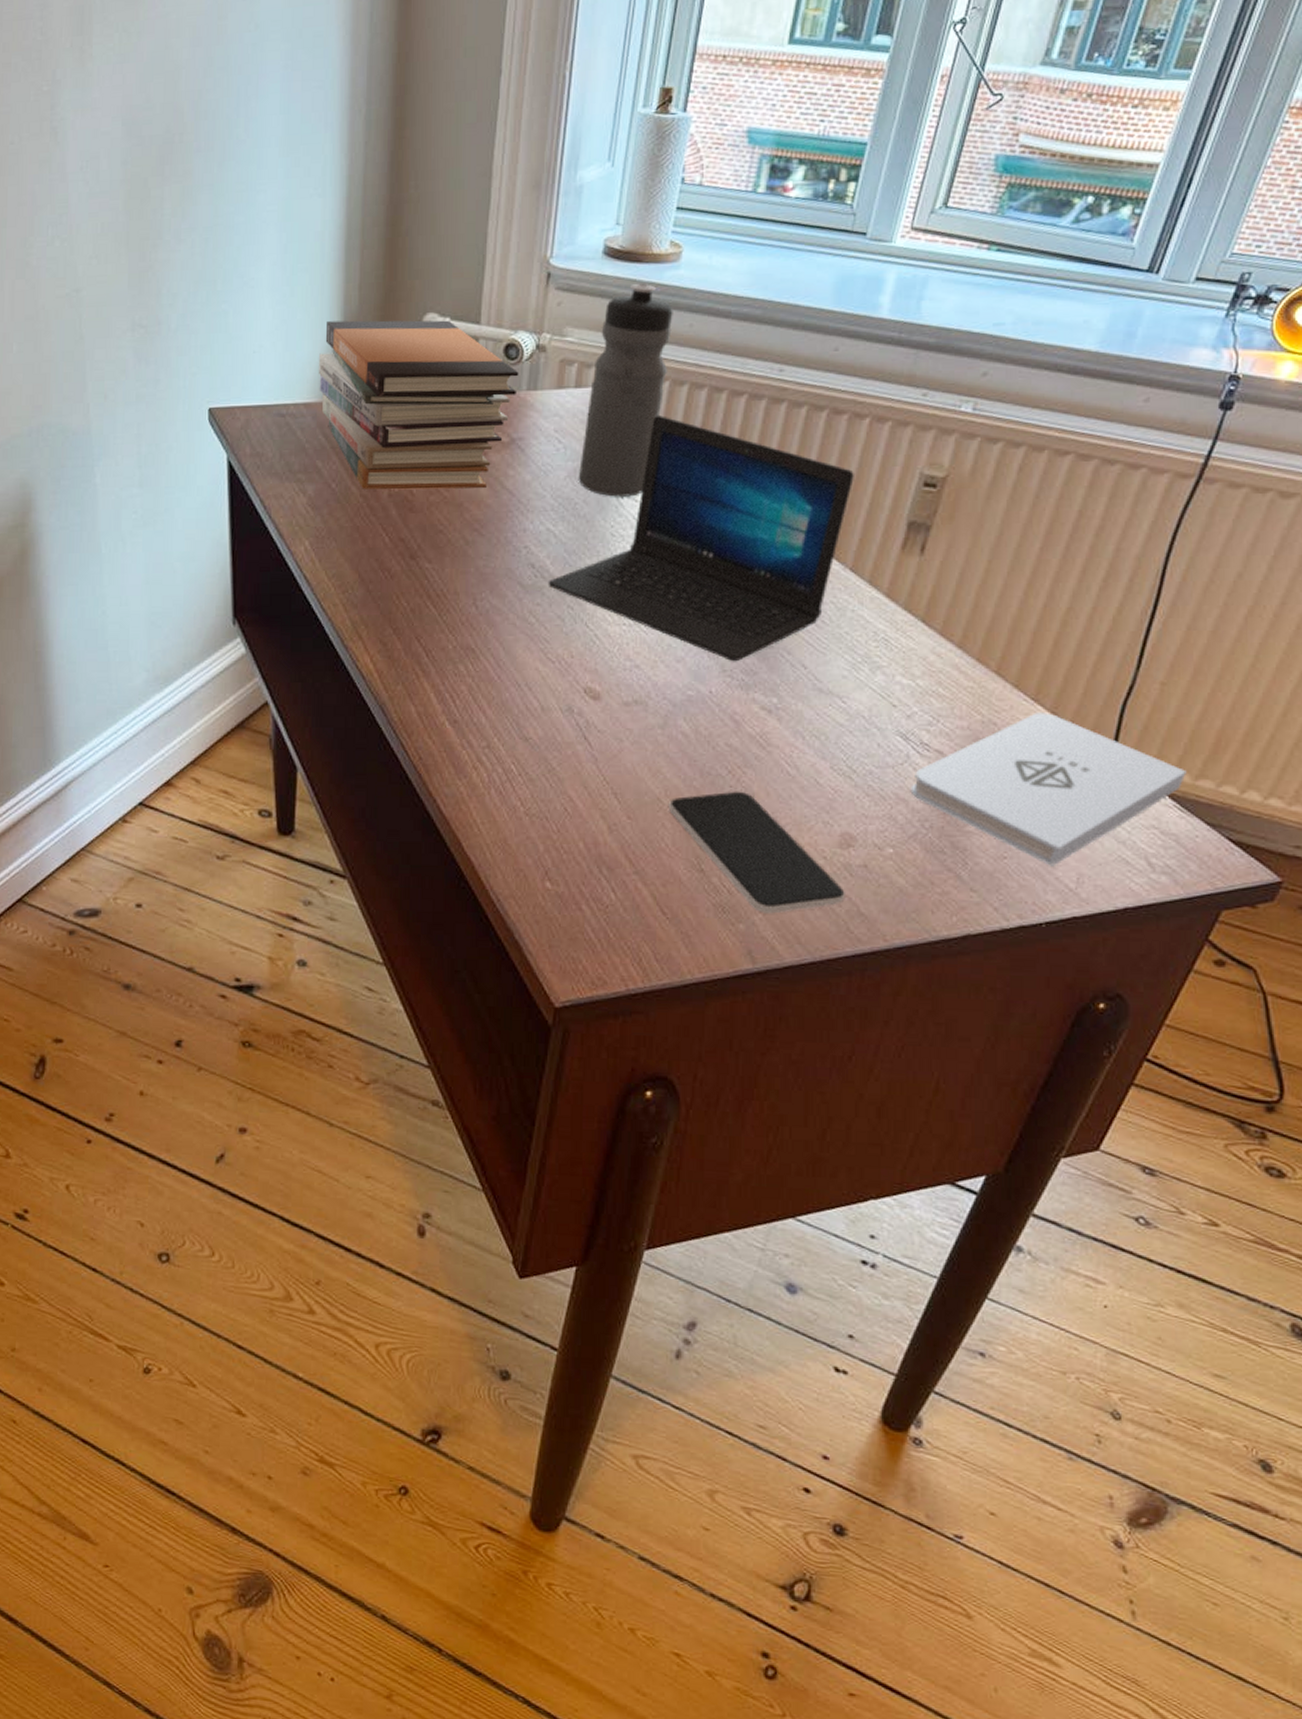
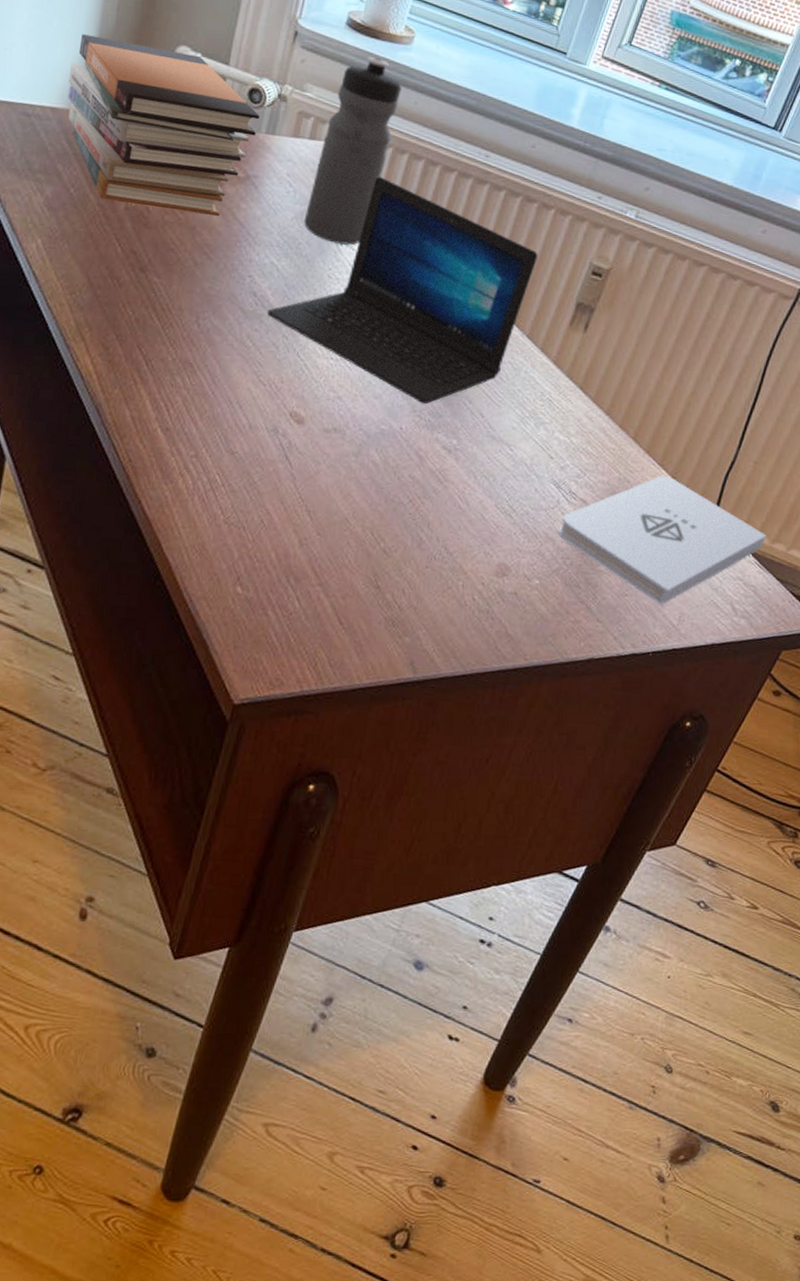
smartphone: present [668,791,845,914] -> none [354,518,497,630]

